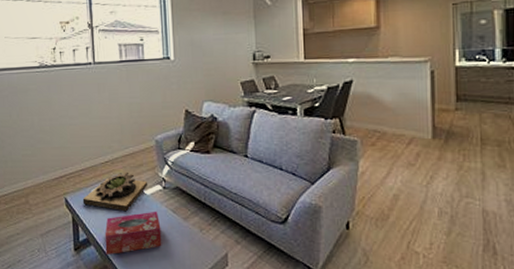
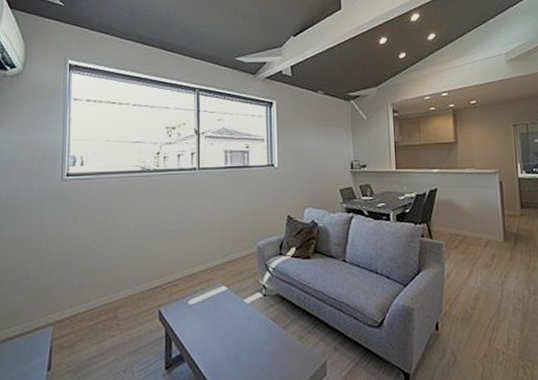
succulent planter: present [82,171,148,212] -> none [178,279,249,323]
tissue box: present [105,211,162,256] -> none [200,320,260,373]

